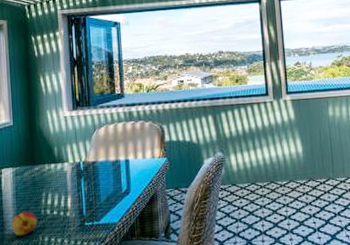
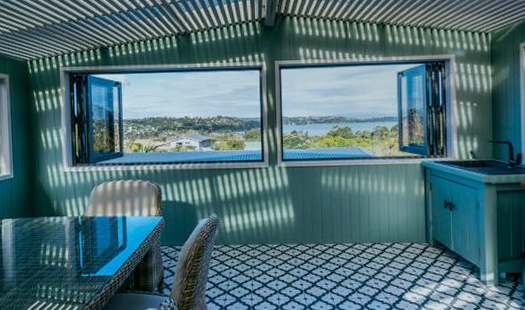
fruit: present [11,212,38,236] -> none [11,262,36,284]

